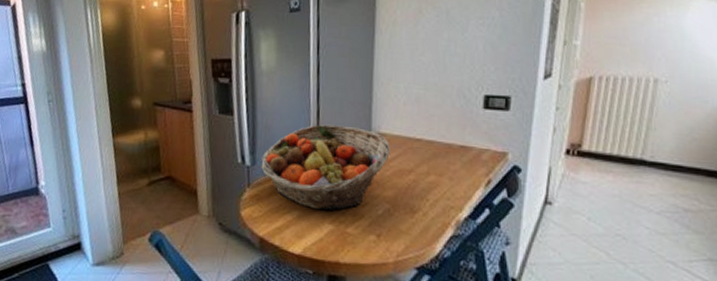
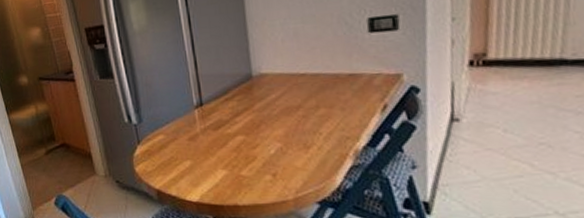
fruit basket: present [261,124,390,211] -> none [147,72,275,158]

